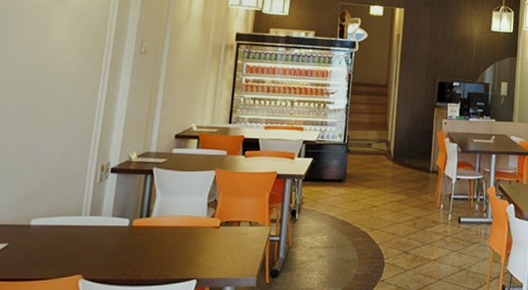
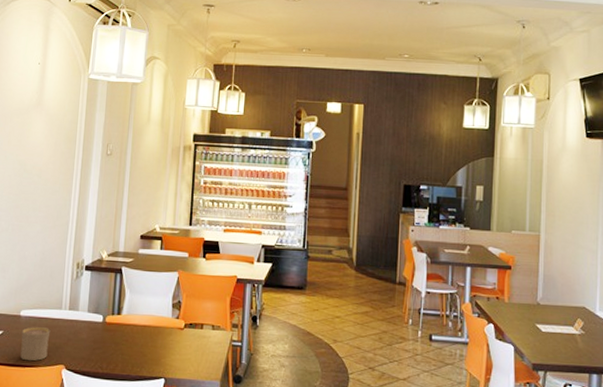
cup: none [28,236,67,274] -> present [20,327,51,361]

